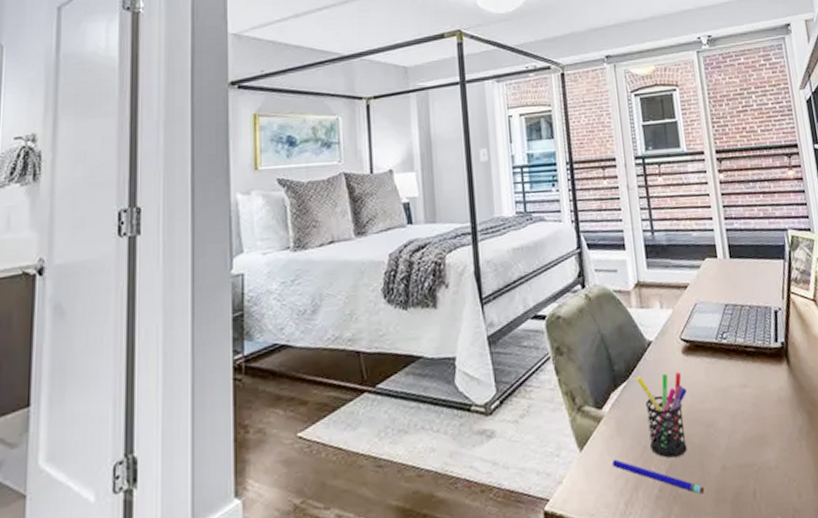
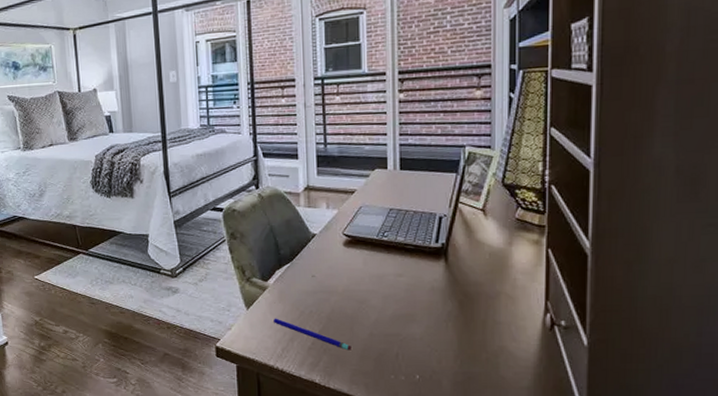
pen holder: present [636,371,687,458] -> none [299,259,344,322]

